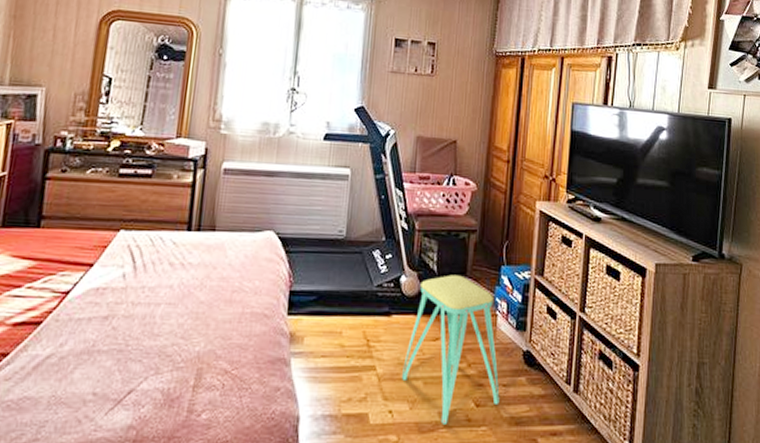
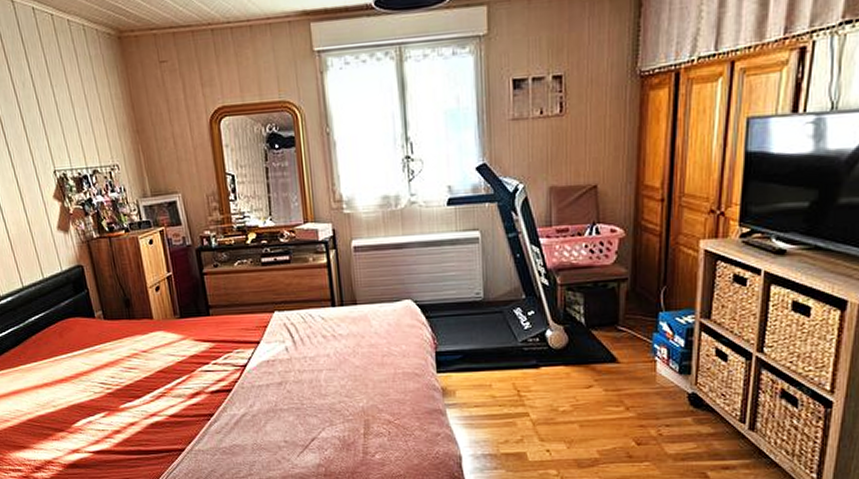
stool: present [401,274,500,424] -> none [555,325,663,460]

